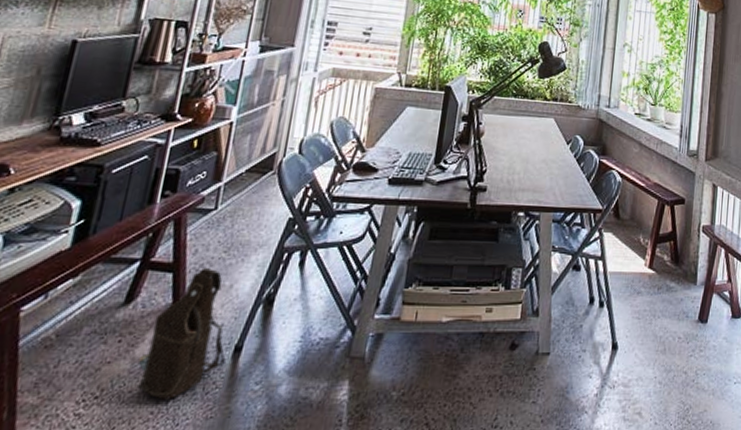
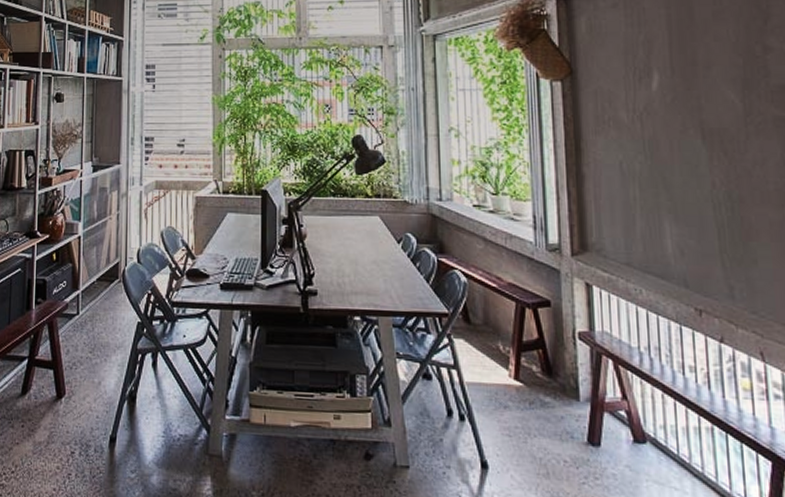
shoulder bag: present [137,267,226,400] -> none [38,365,104,479]

